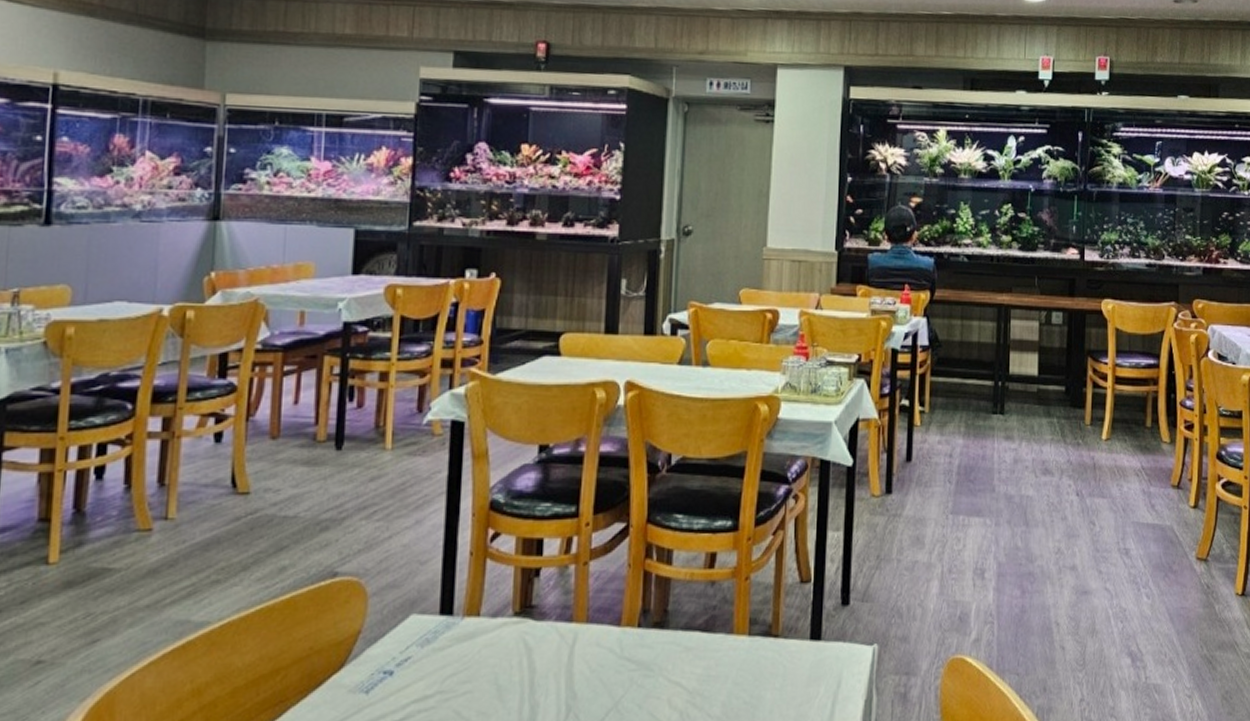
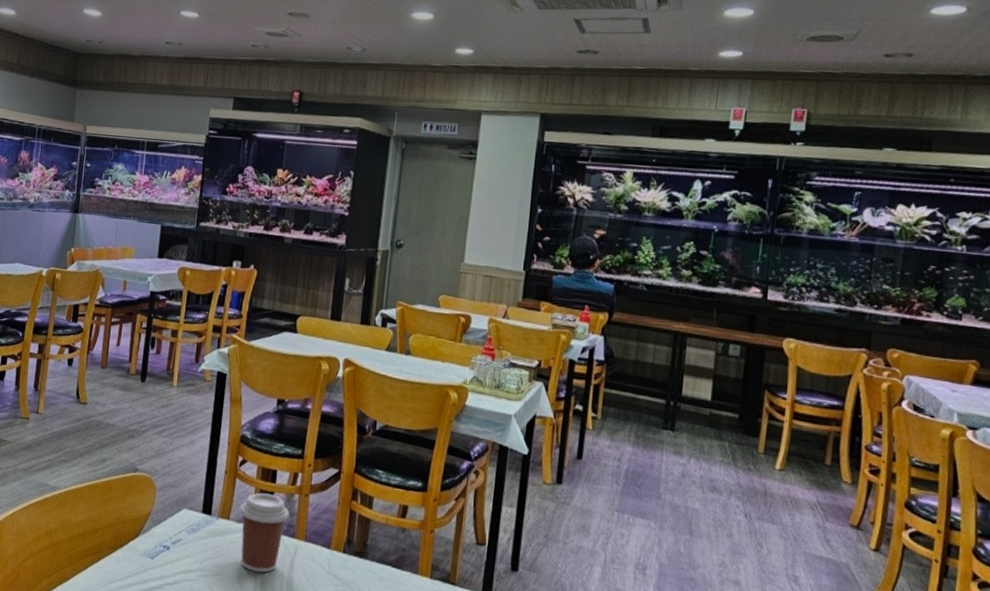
coffee cup: none [494,571,564,678] -> present [239,493,290,573]

